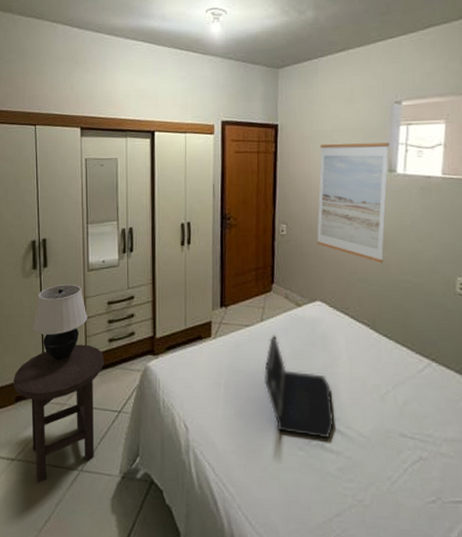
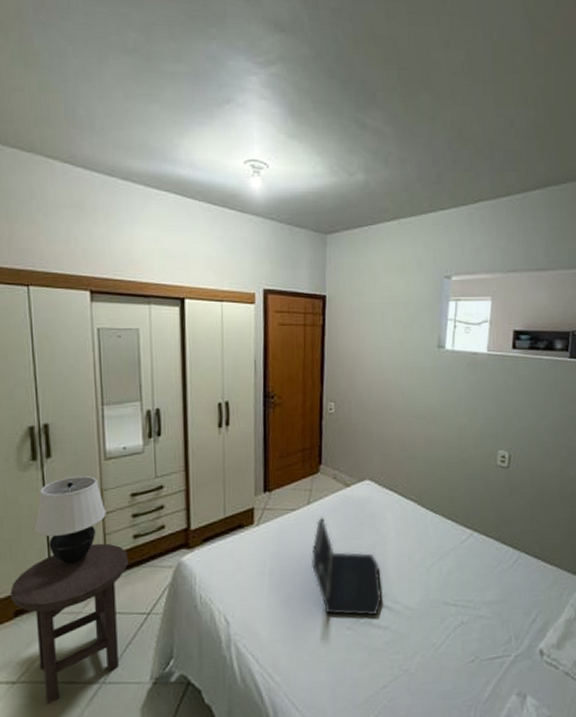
wall art: present [317,142,389,263] -> none [366,317,439,440]

